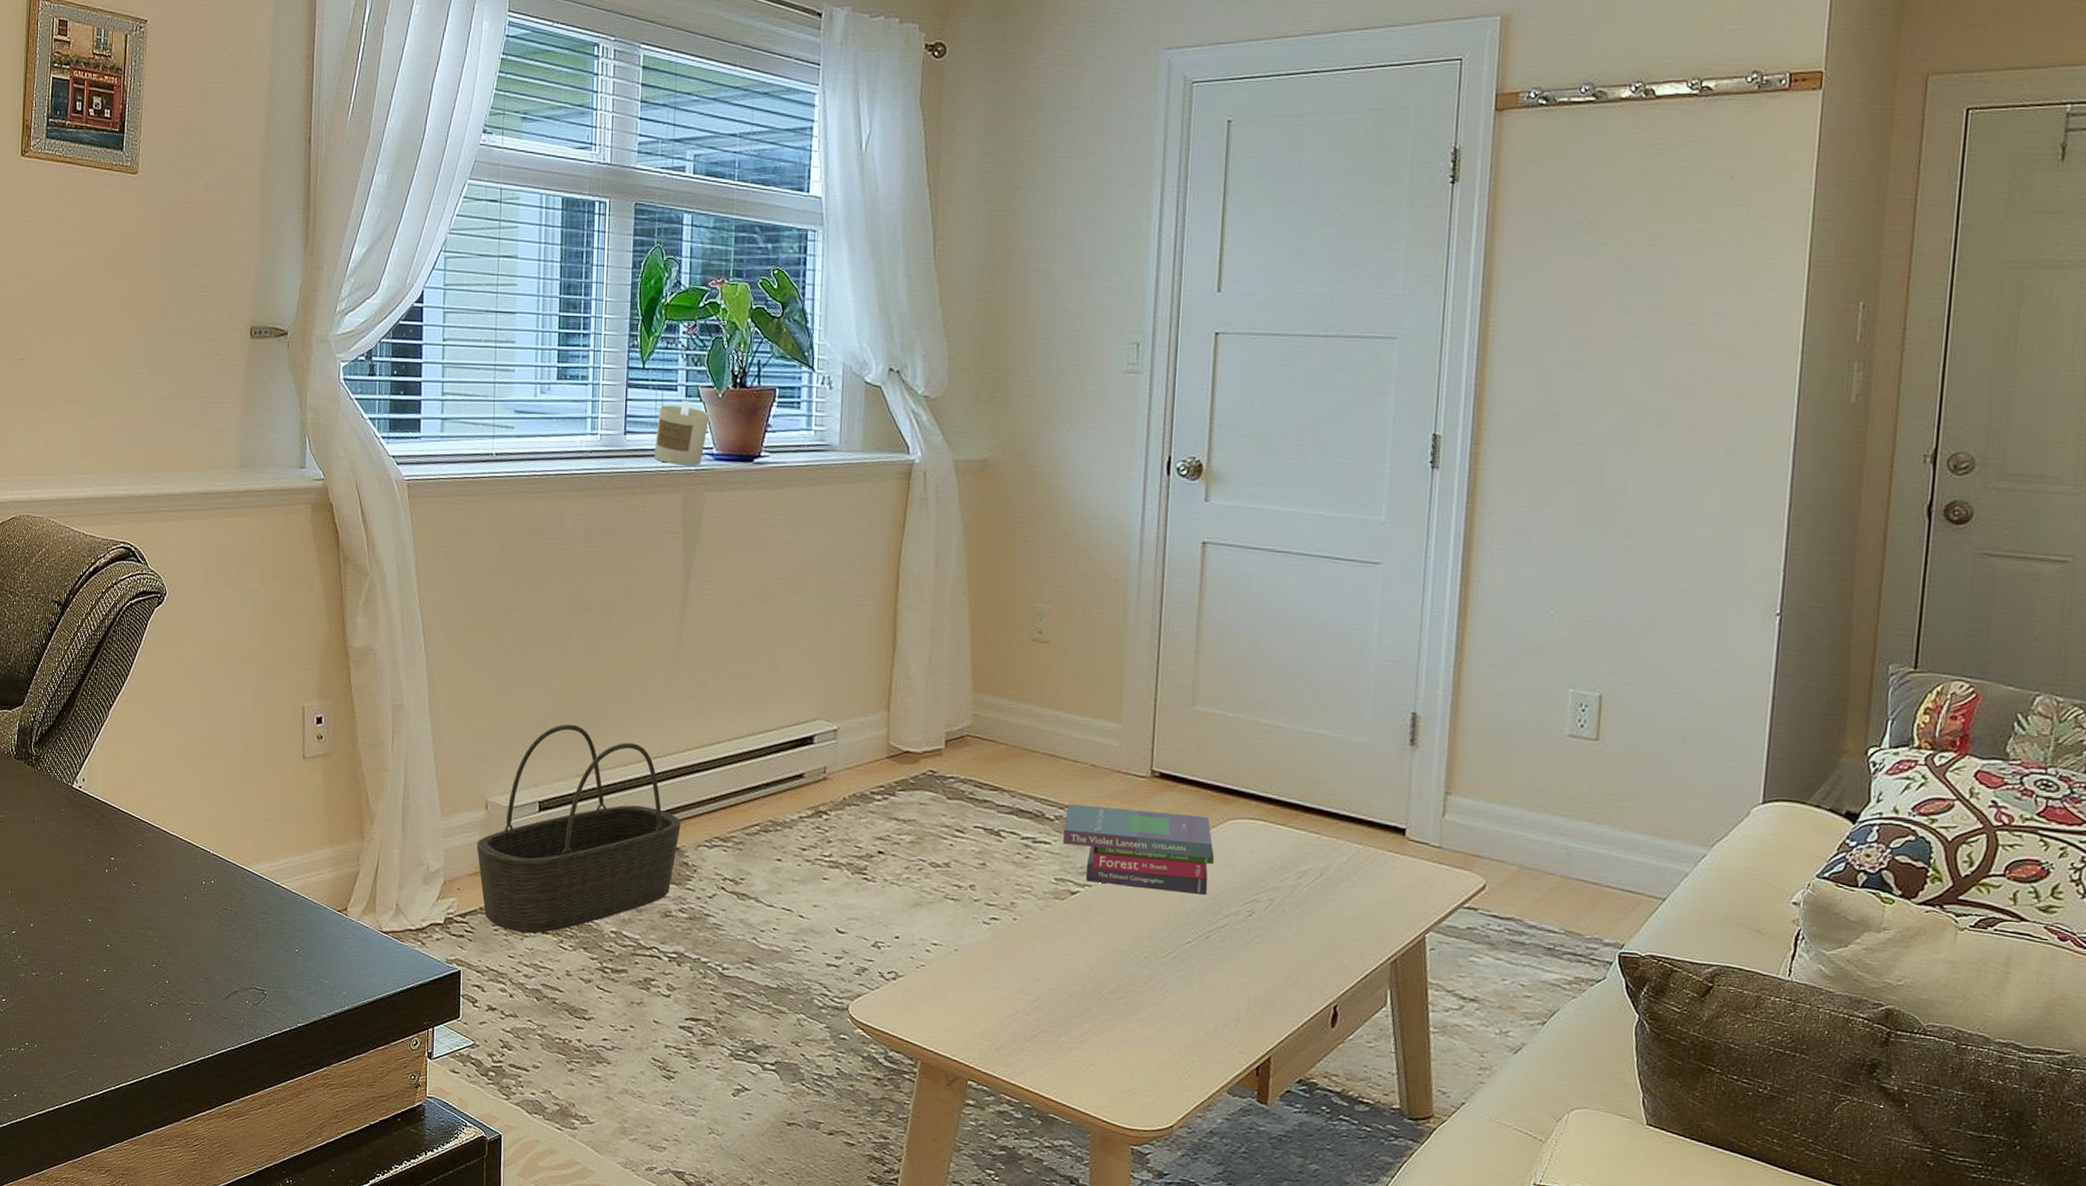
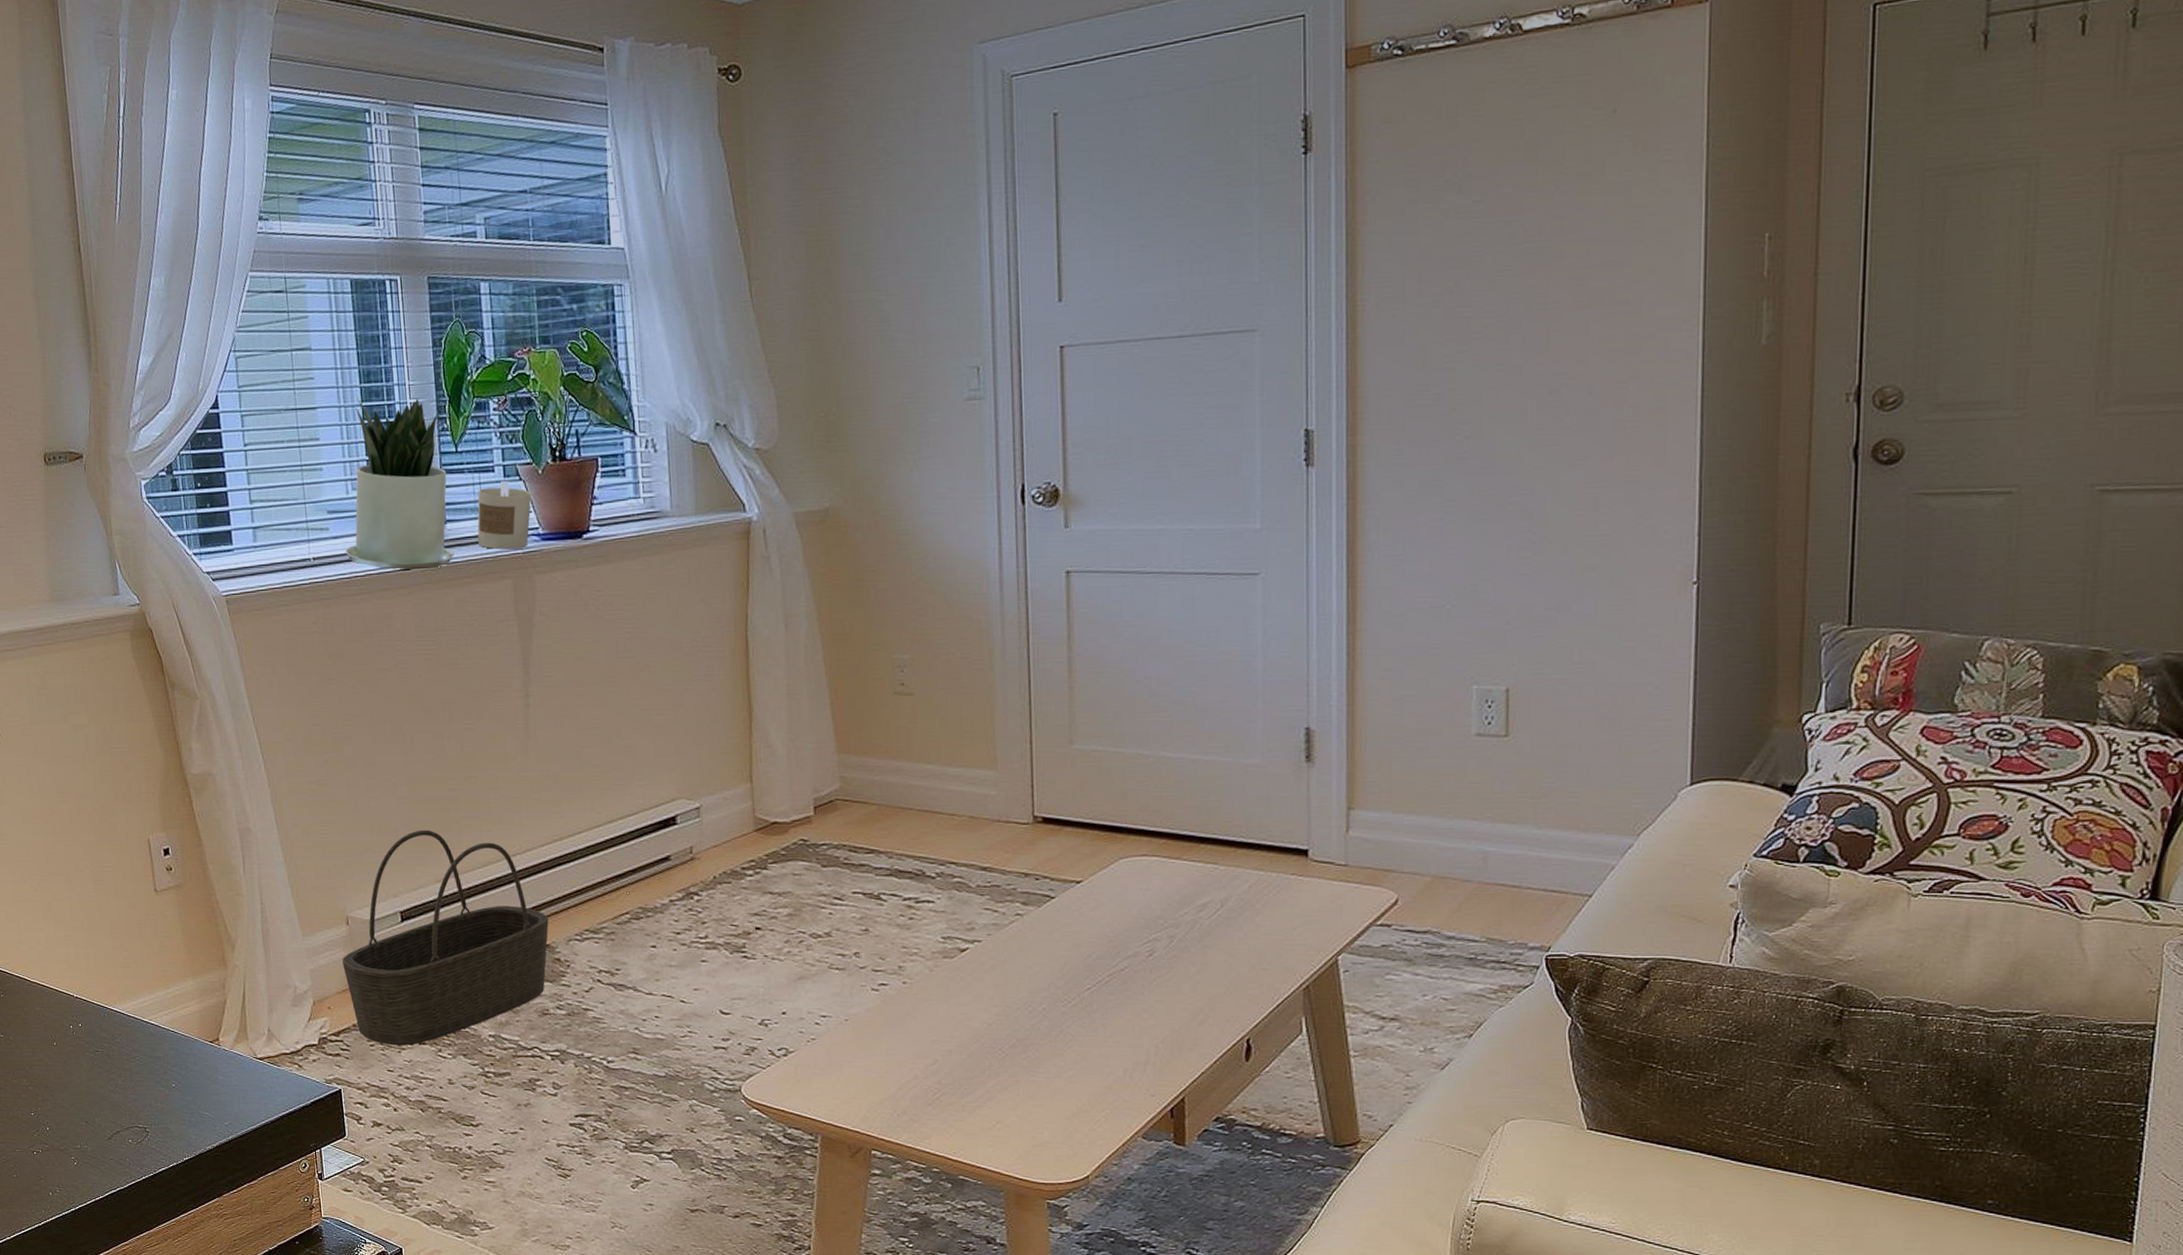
planter: none [527,309,632,475] -> present [345,399,455,570]
books: present [1063,803,1214,895] -> none [947,857,1107,939]

